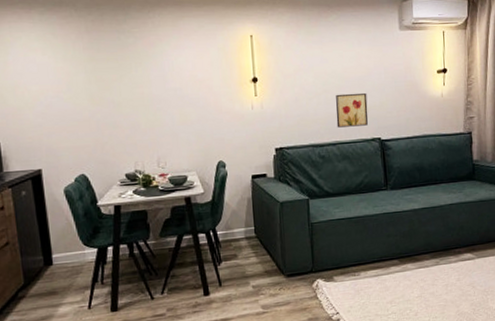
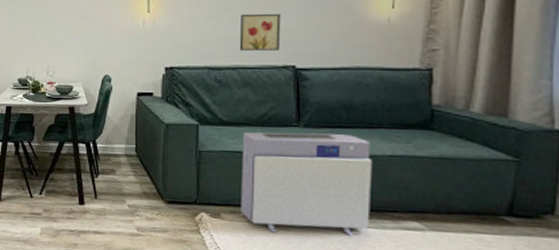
air purifier: none [346,191,440,284] -> present [241,132,373,237]

